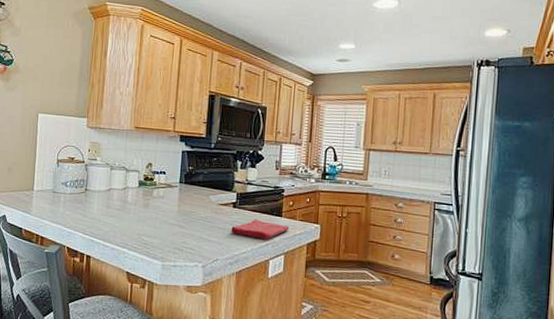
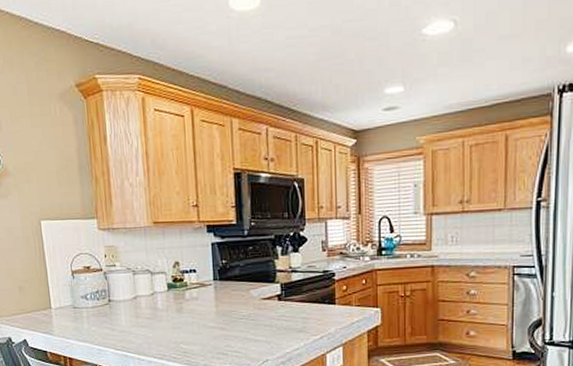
dish towel: present [231,218,290,239] -> none [279,310,345,332]

